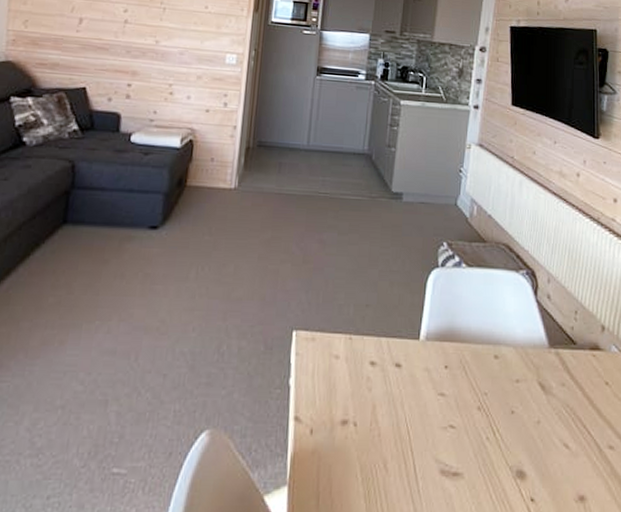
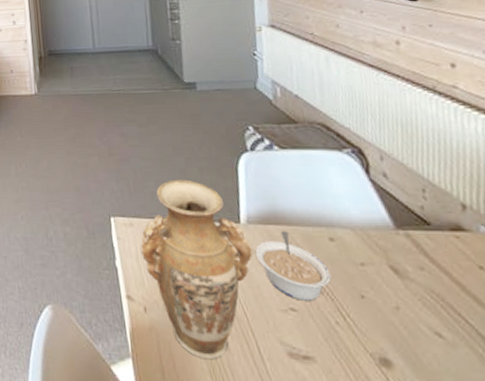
vase: none [318,292,427,482] -> present [141,179,254,360]
legume: none [428,348,490,418] -> present [255,231,331,301]

